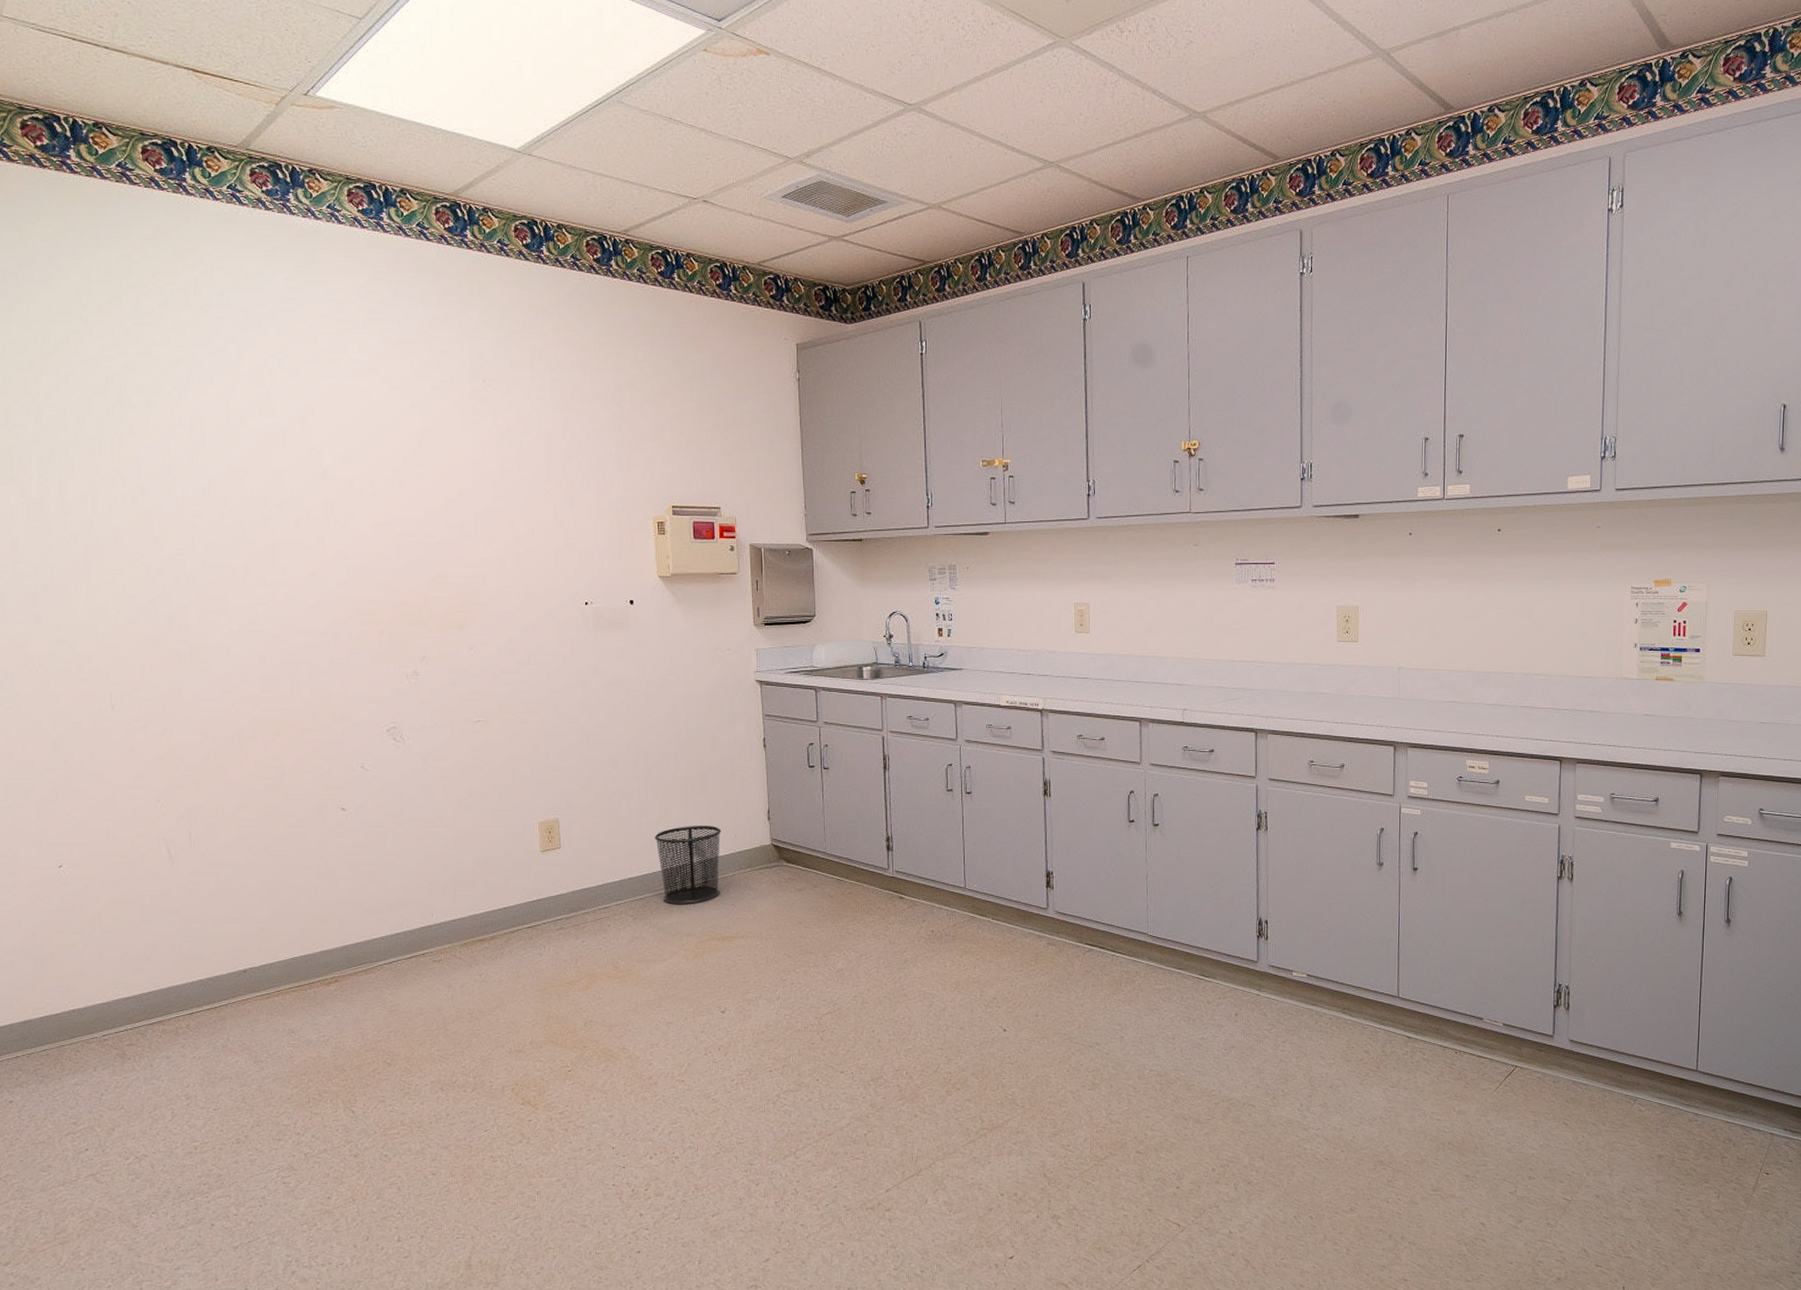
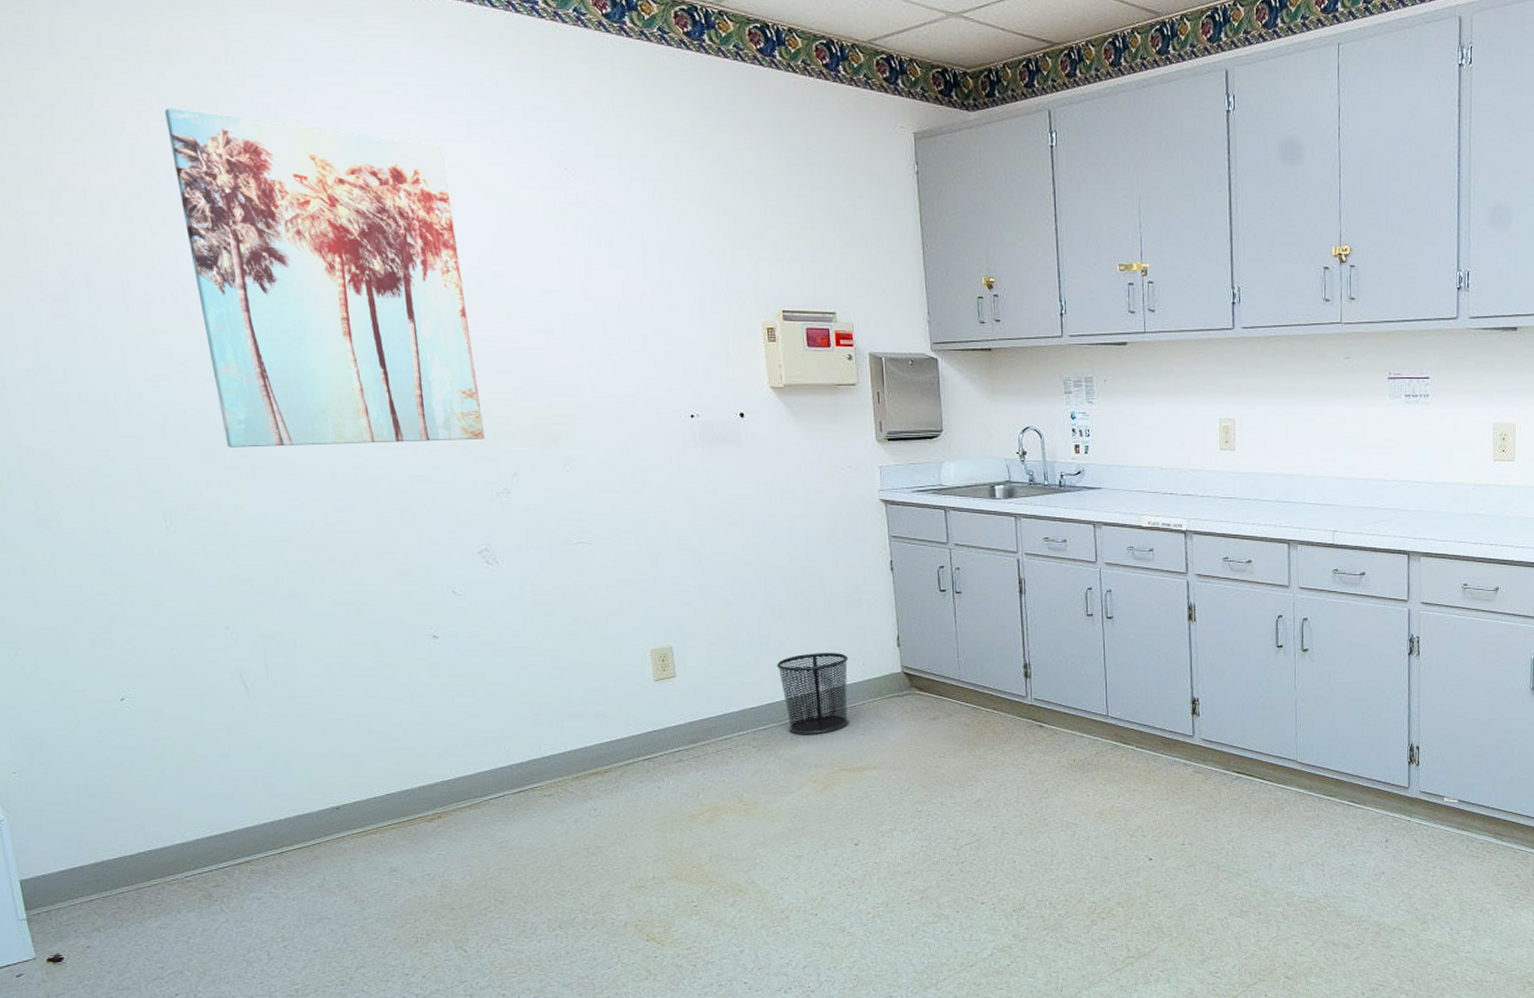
wall art: none [139,334,399,634] -> present [165,109,485,448]

